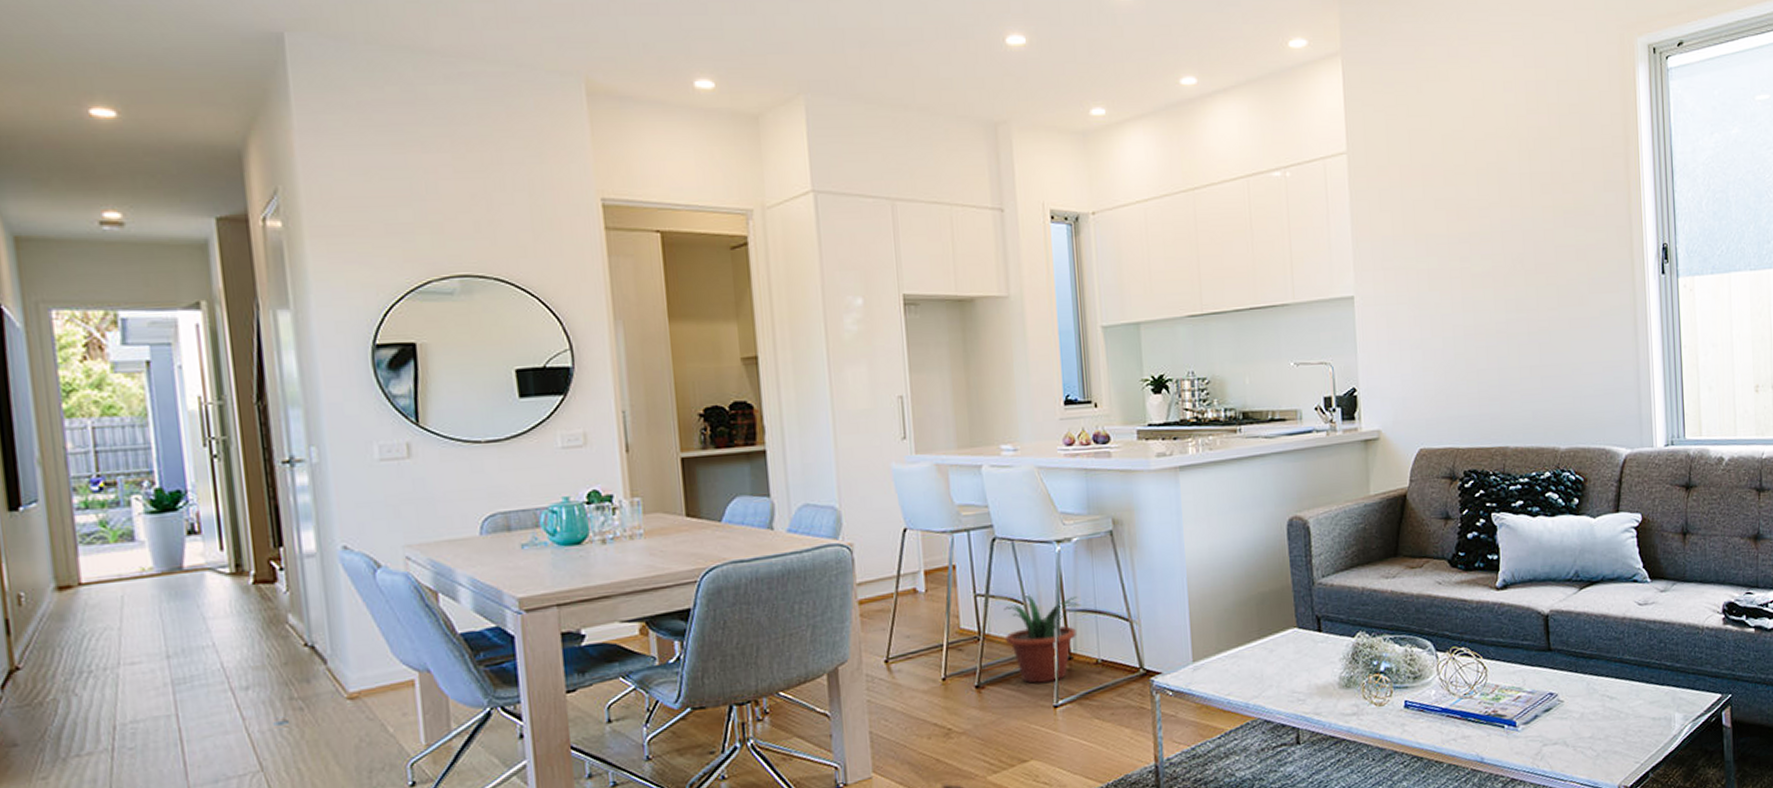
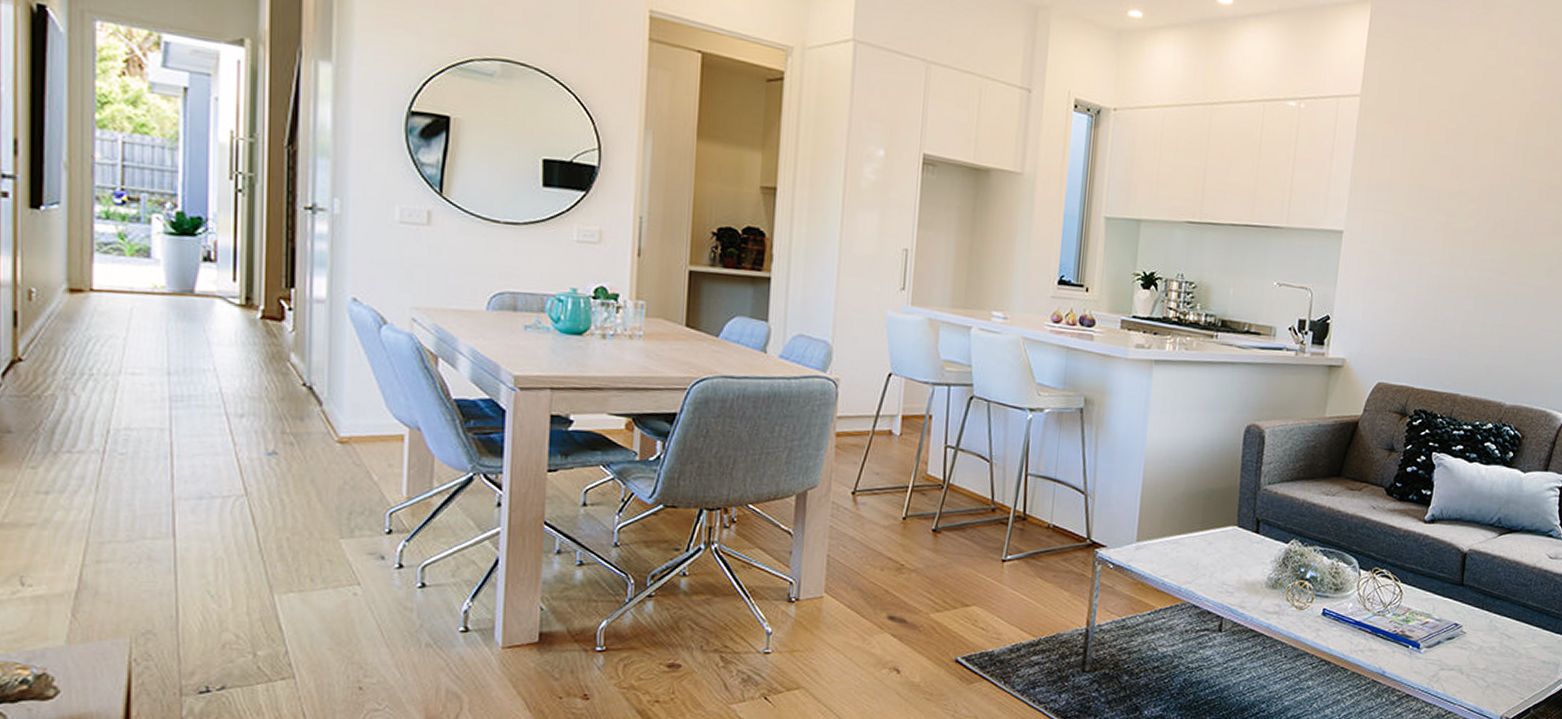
potted plant: present [1004,595,1080,684] -> none [968,454,1042,538]

